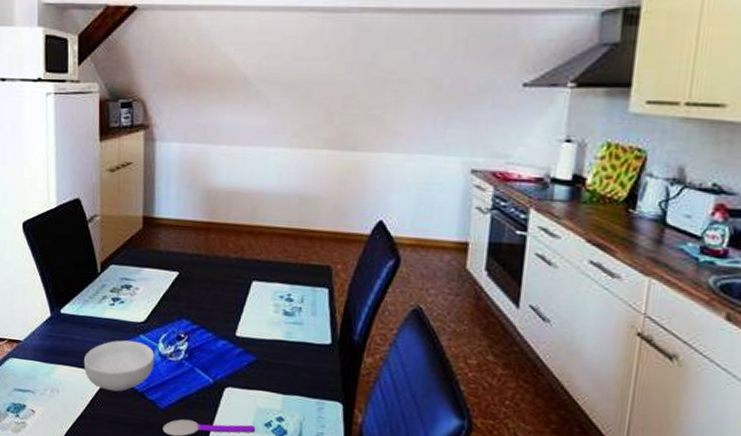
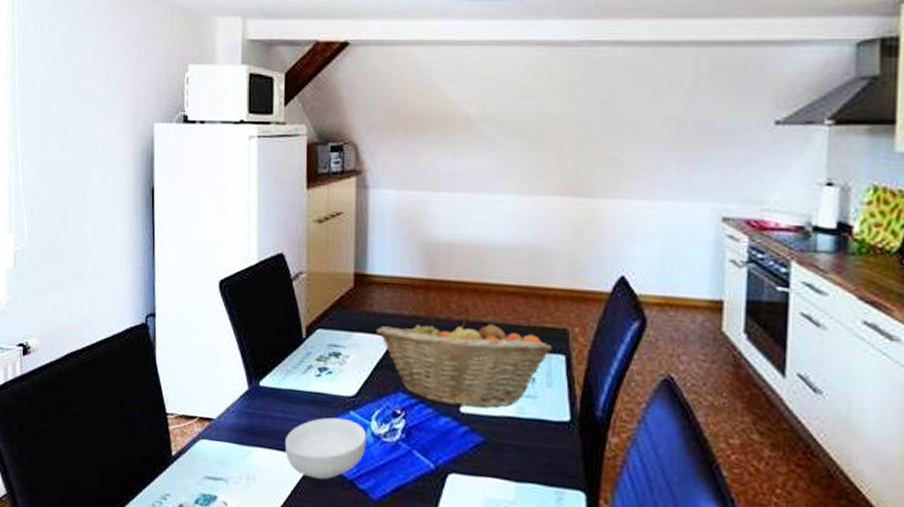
fruit basket: none [162,255,317,333] -> present [375,317,551,408]

